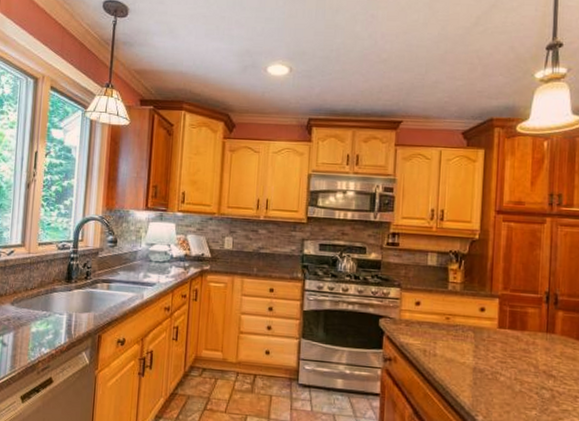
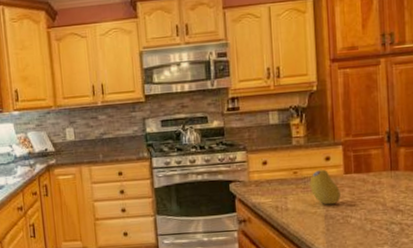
fruit: none [461,319,492,358] -> present [309,169,341,205]

